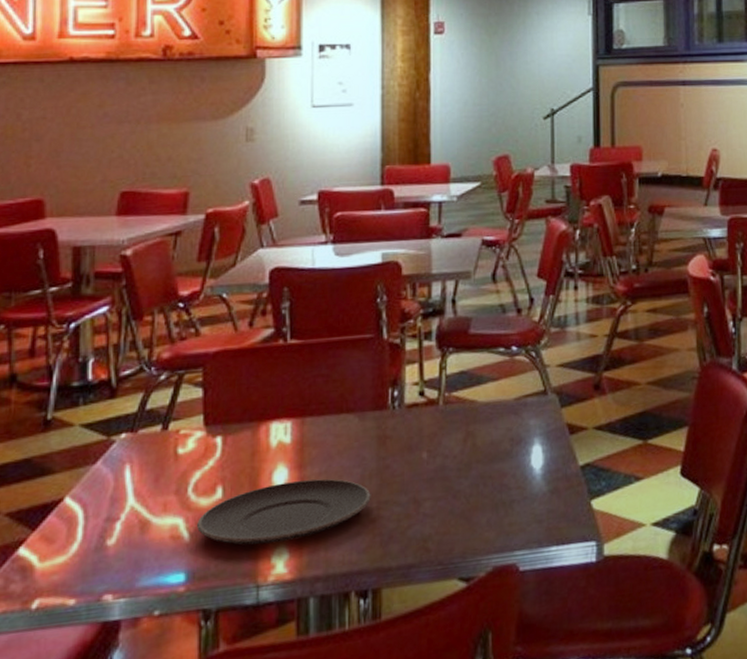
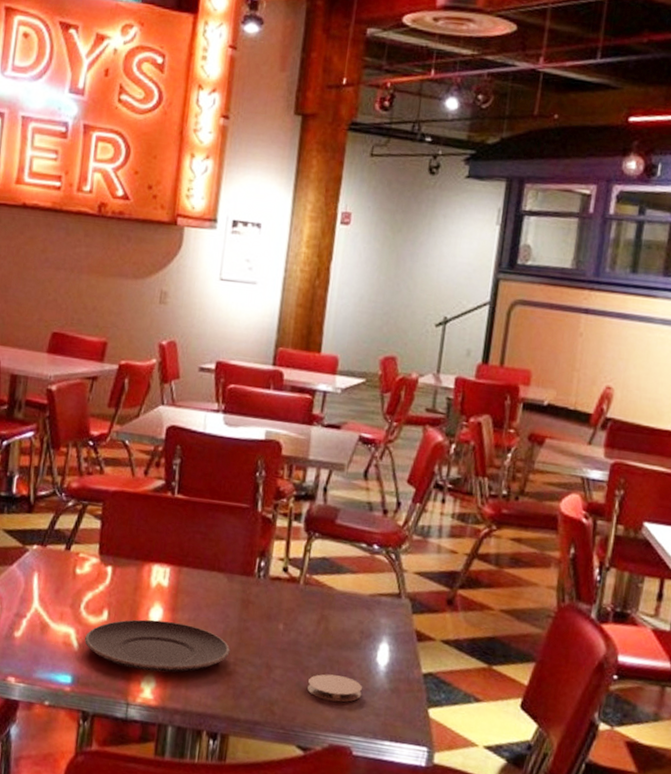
coaster: none [462,490,520,521] -> present [307,674,362,703]

